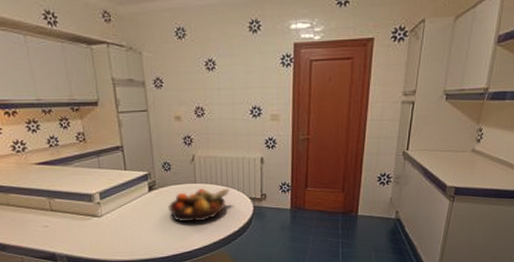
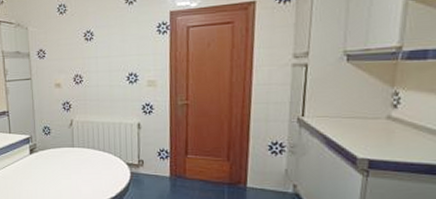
fruit bowl: present [167,189,230,222] -> none [46,153,106,186]

